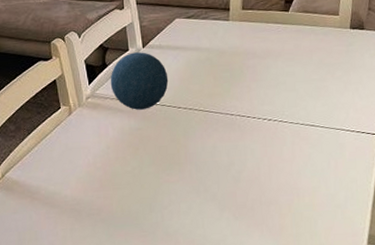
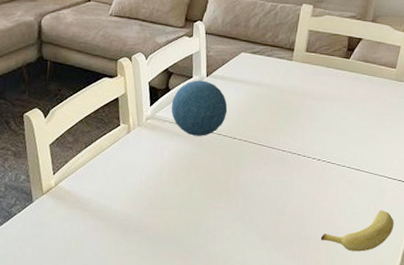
banana: none [282,165,359,212] -> present [320,210,394,252]

